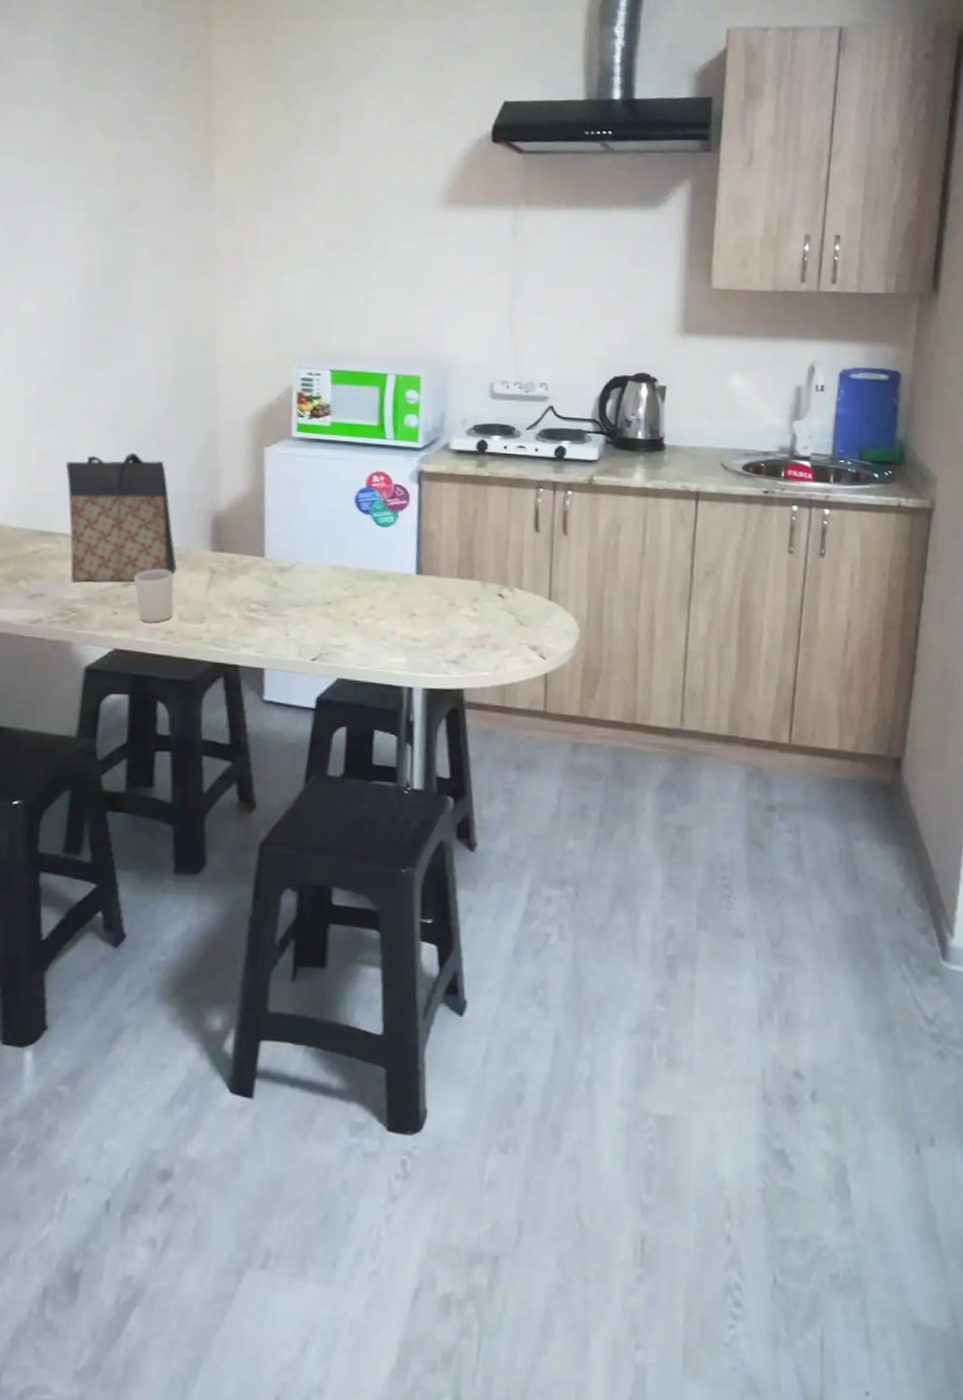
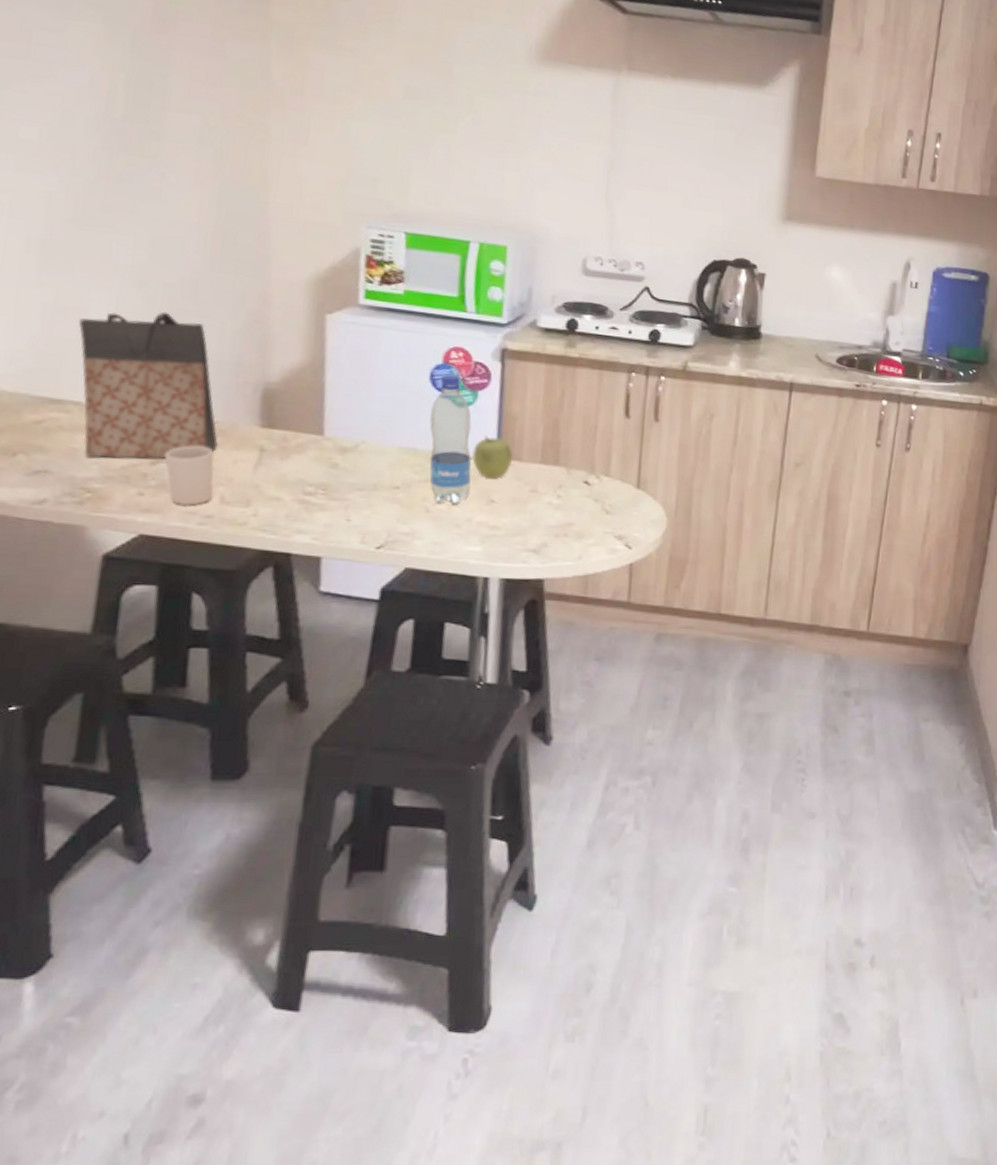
bottle: none [356,497,394,618] -> present [429,374,472,504]
fruit: none [394,553,432,593] -> present [471,436,513,479]

